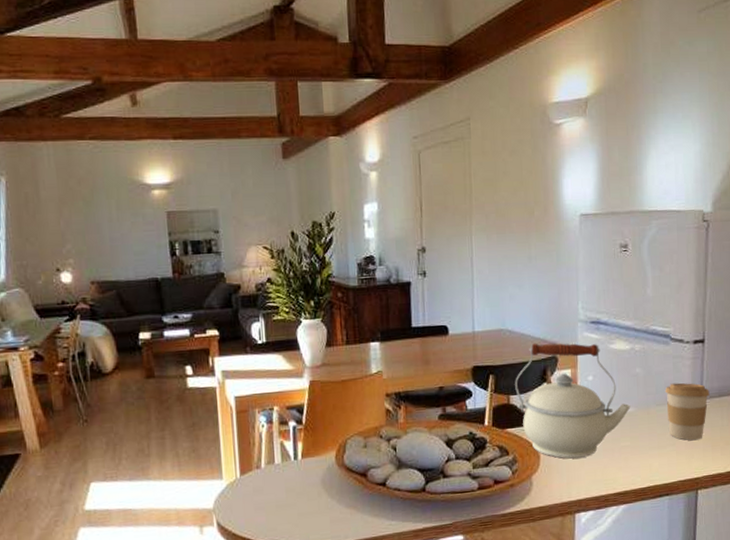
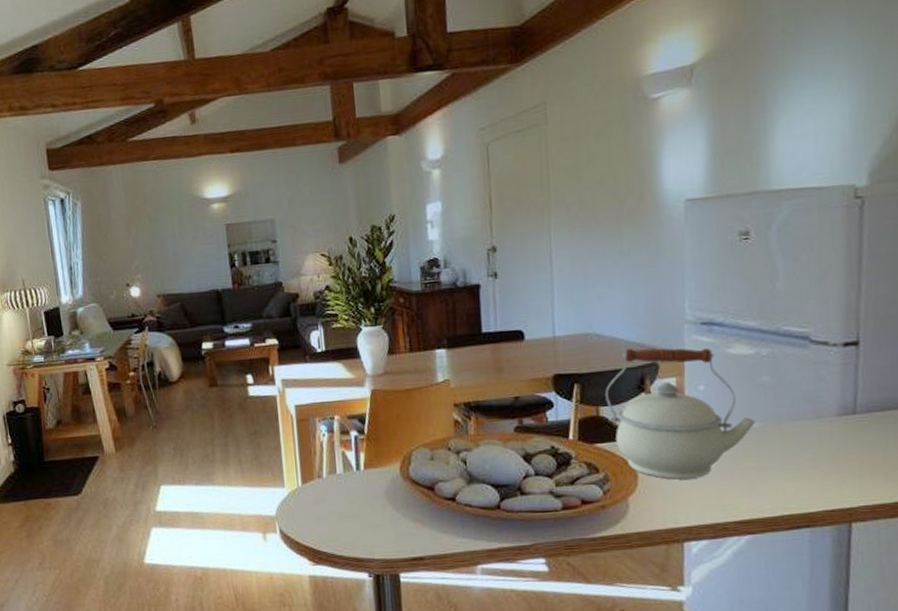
coffee cup: present [665,382,710,441] -> none [803,393,867,463]

